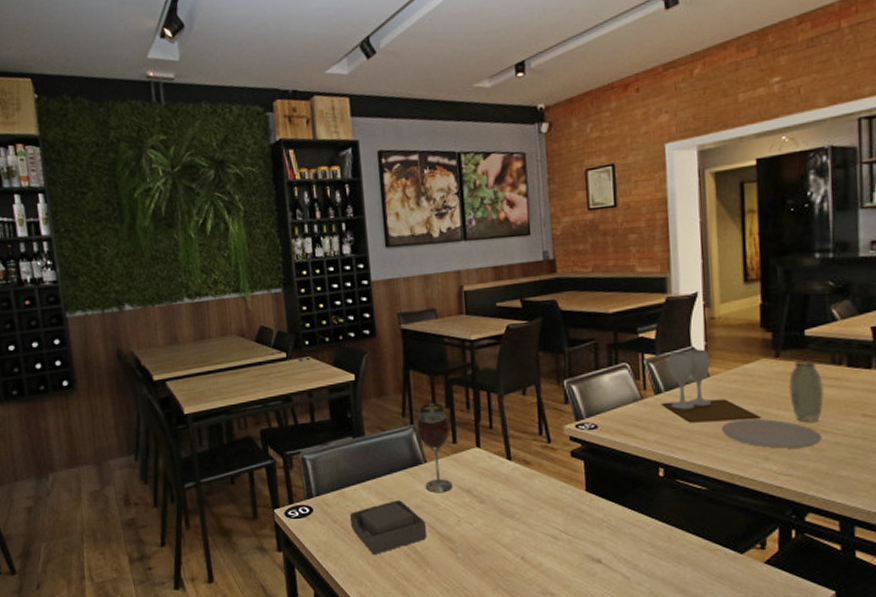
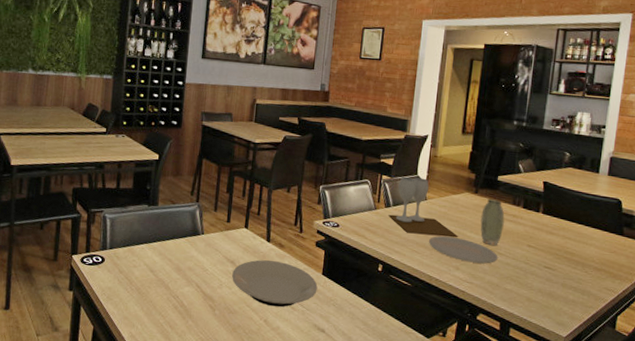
napkin holder: present [349,500,428,554] -> none [133,261,195,304]
wineglass: present [416,403,452,493] -> none [199,187,227,261]
plate: none [470,482,583,539] -> present [232,260,318,307]

